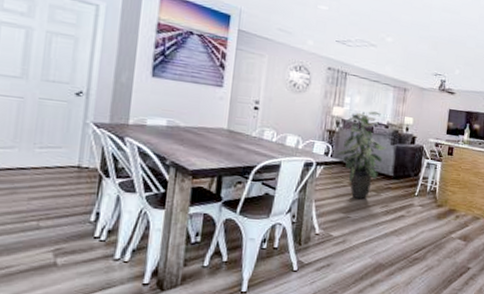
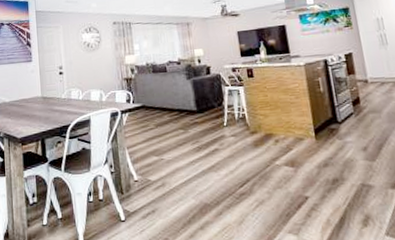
indoor plant: present [336,111,388,200] -> none [137,51,184,140]

